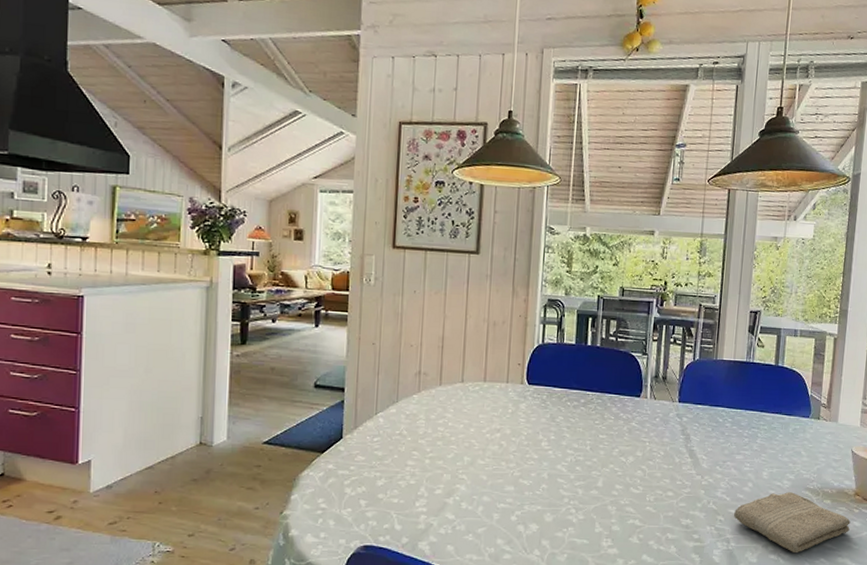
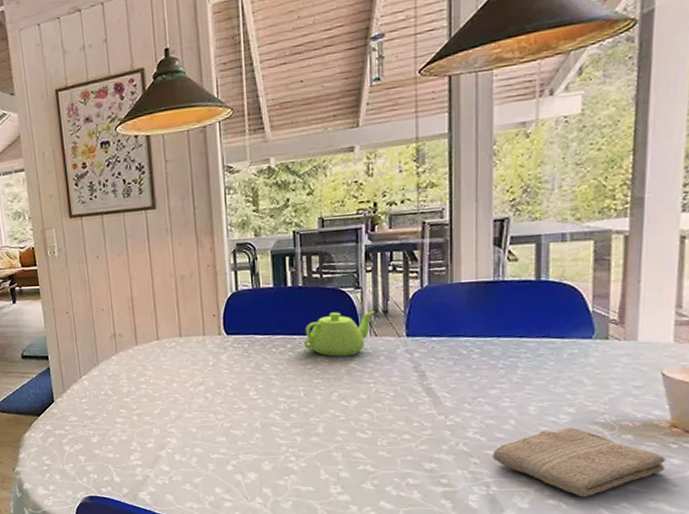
teapot: none [595,373,657,415] -> present [304,311,375,357]

